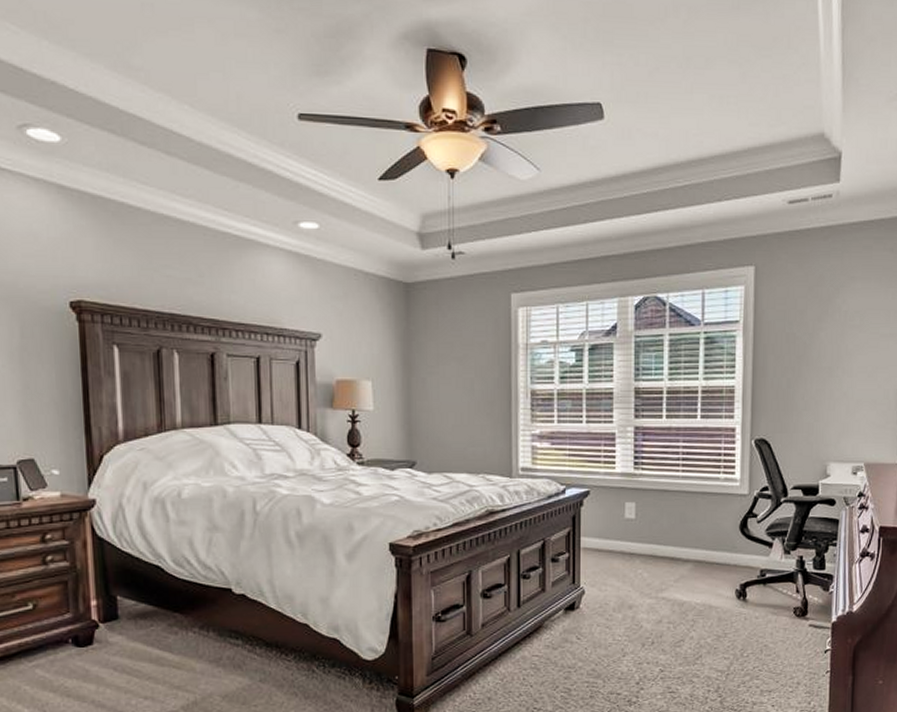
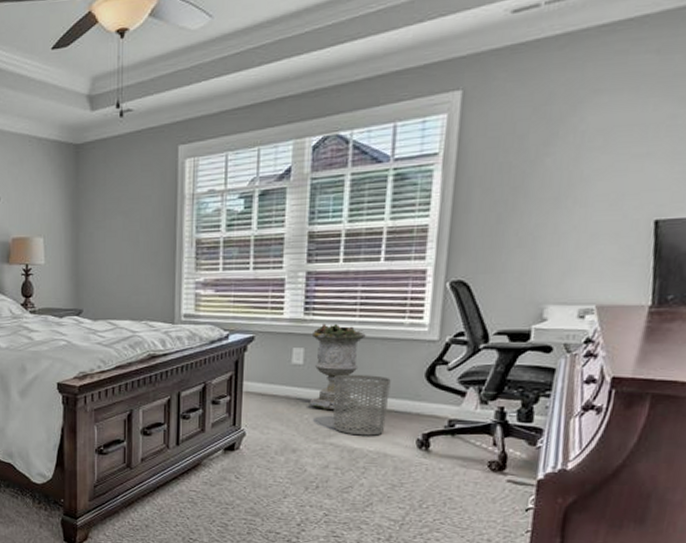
planter: none [641,478,688,564] -> present [308,323,366,410]
waste bin: none [663,527,711,589] -> present [333,374,391,436]

